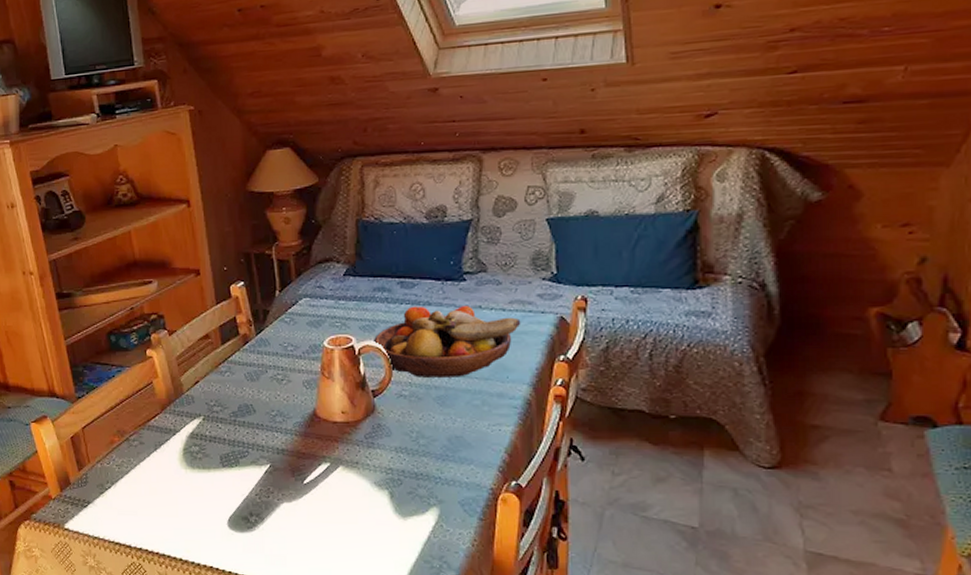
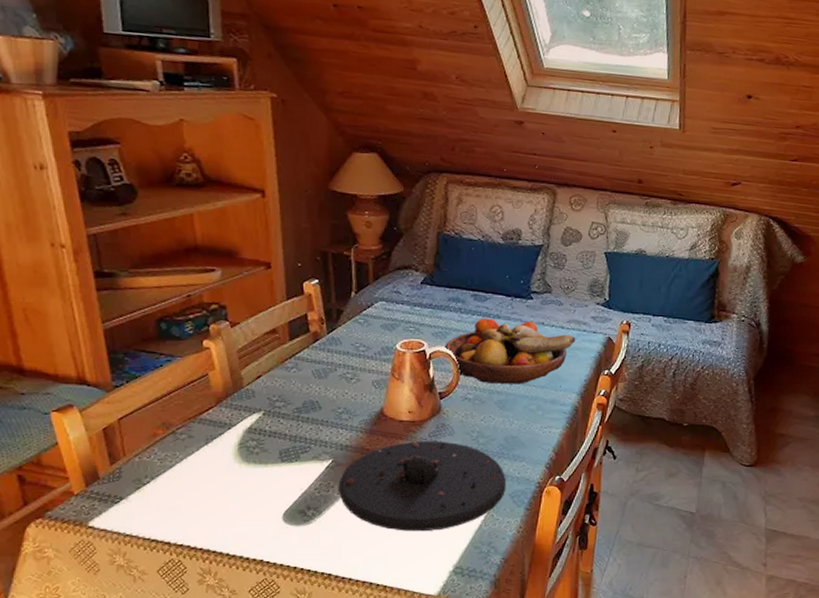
plate: none [278,443,455,542] -> present [339,441,507,532]

